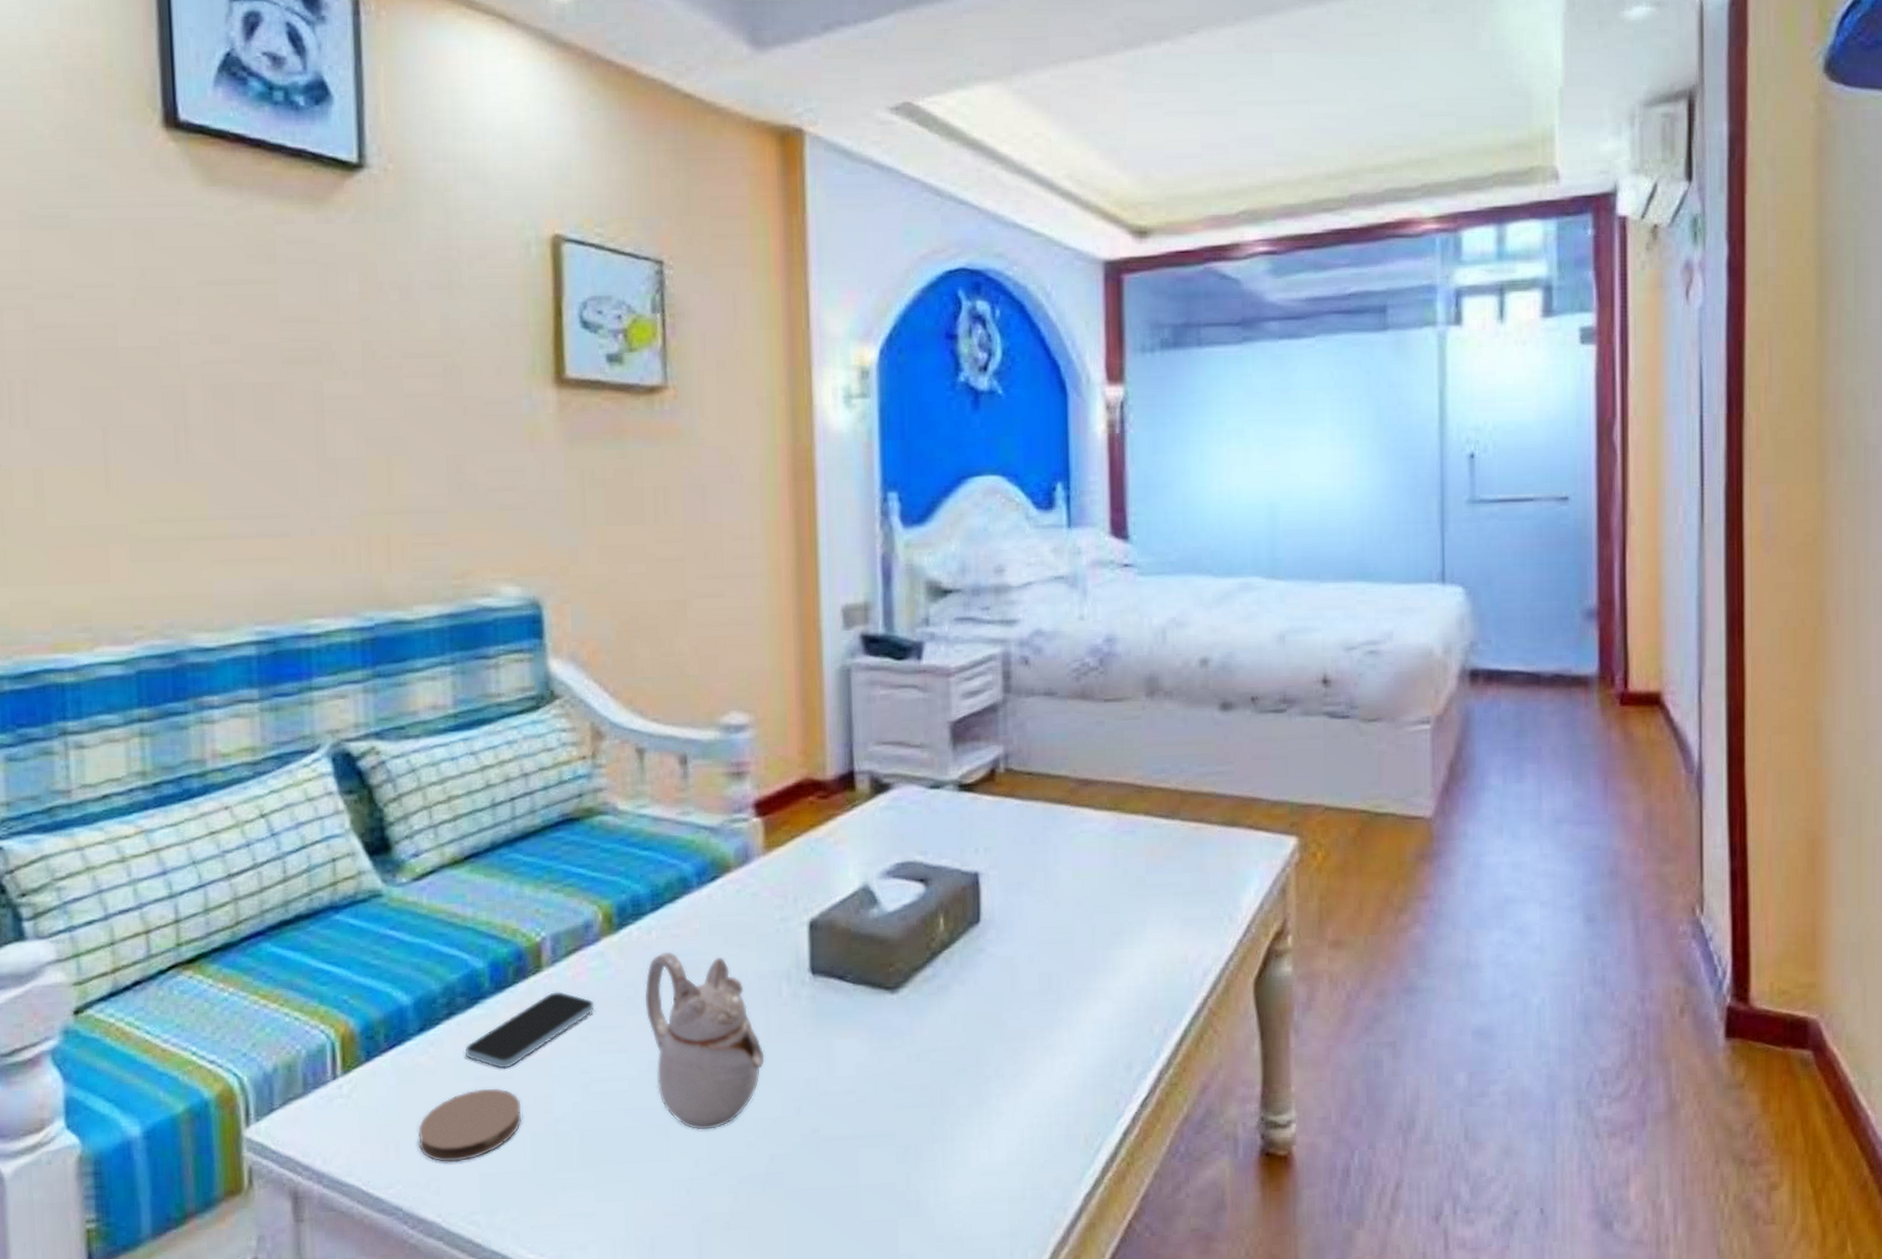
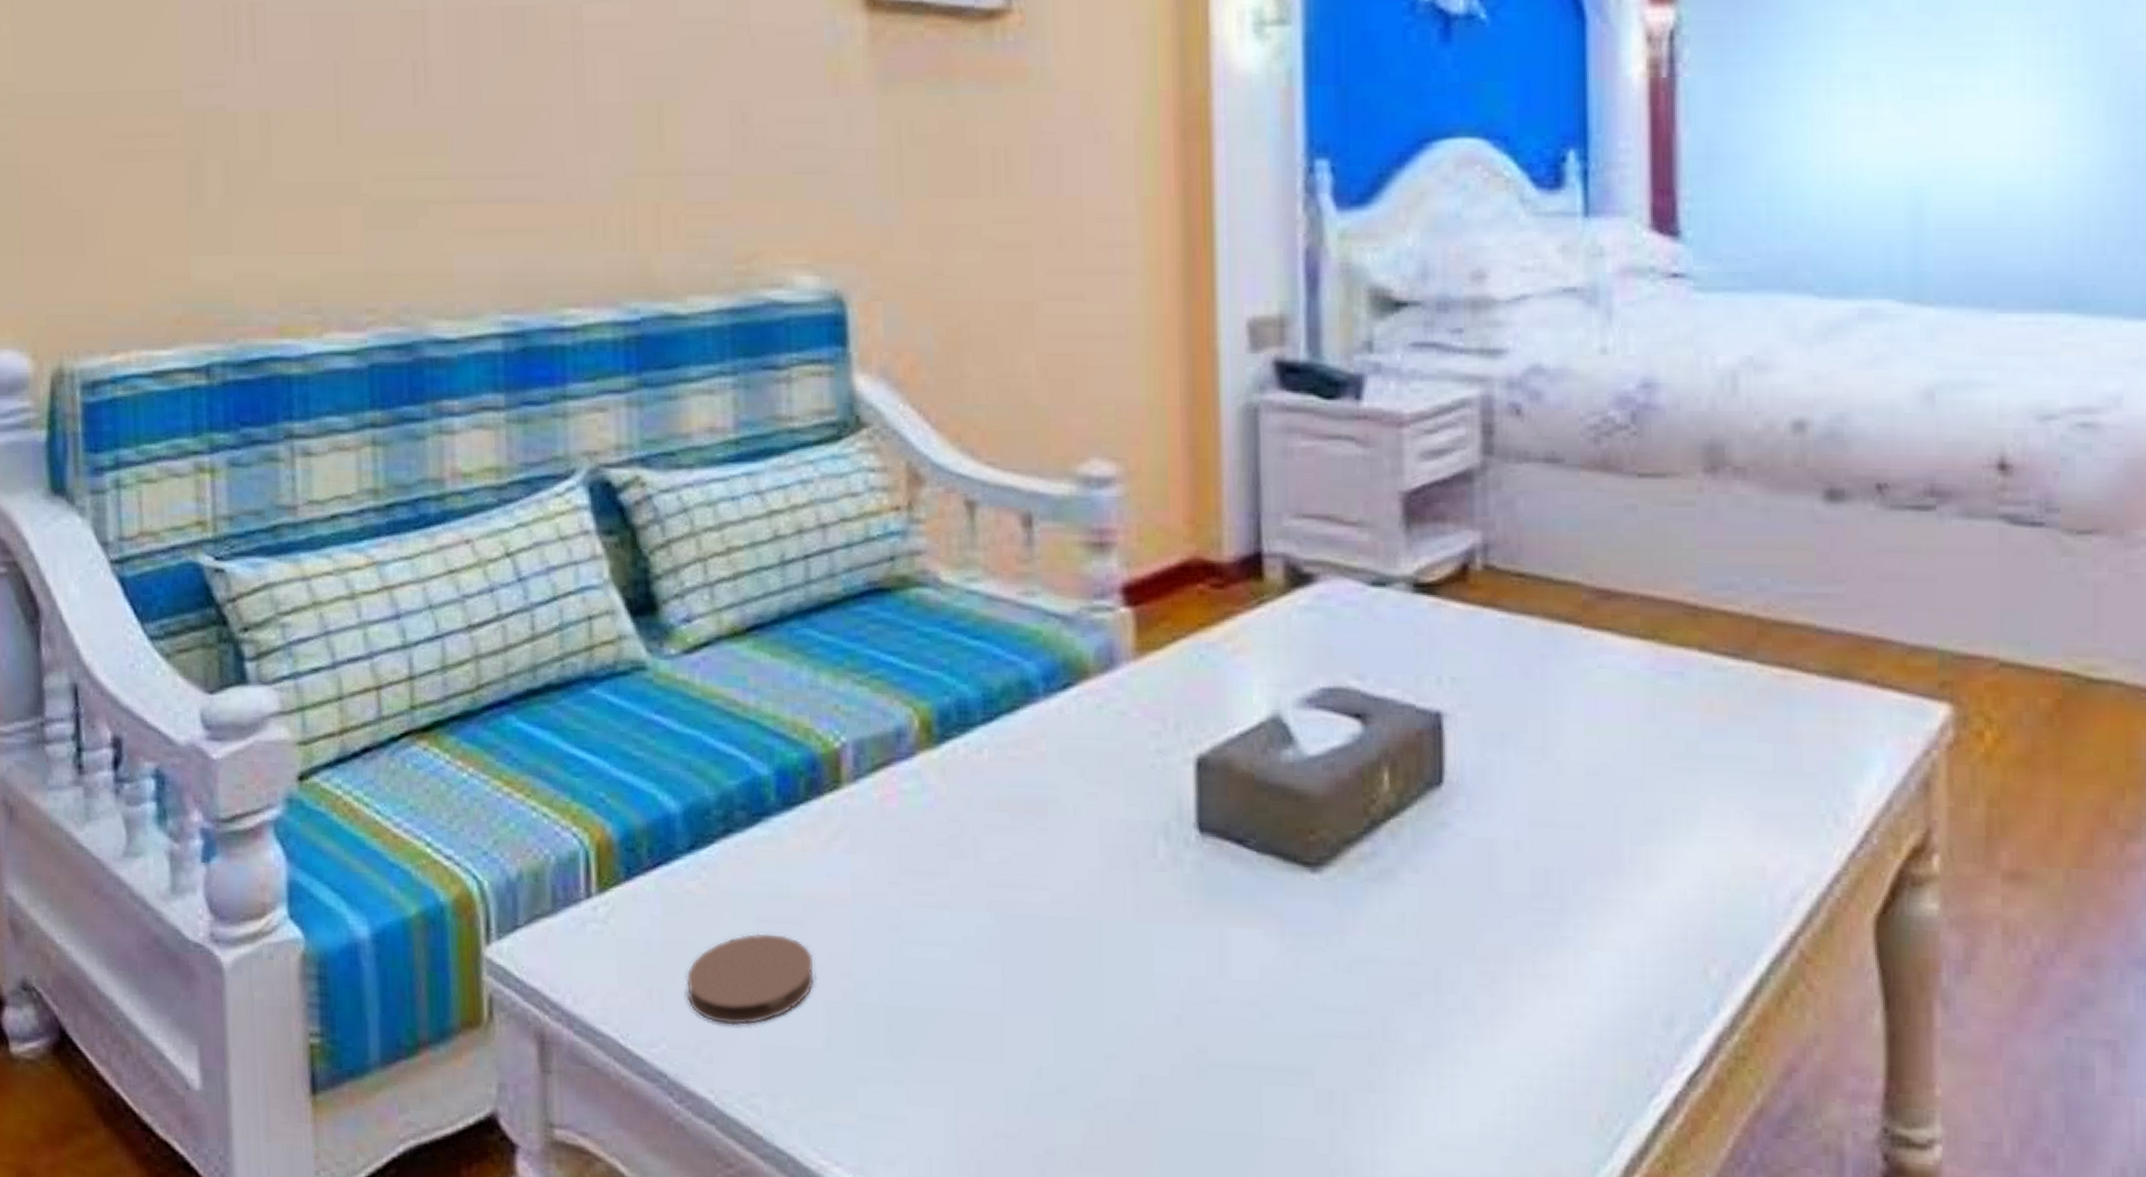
smartphone: present [464,991,595,1069] -> none [744,817,908,911]
teapot: present [644,951,765,1130] -> none [972,779,1133,1029]

